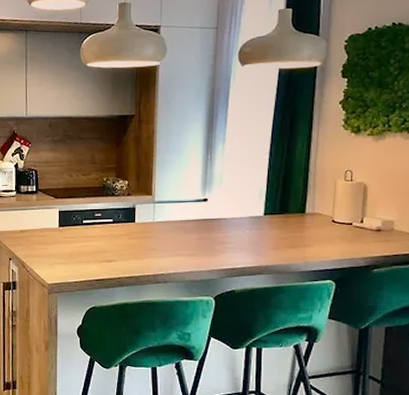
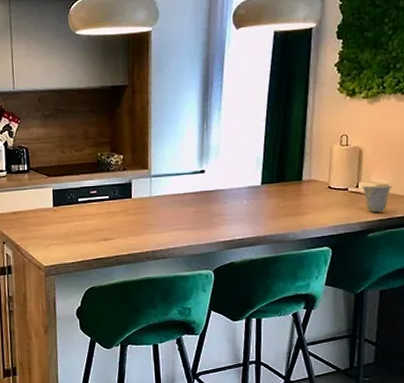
cup: none [366,221,398,248] -> present [361,185,392,213]

